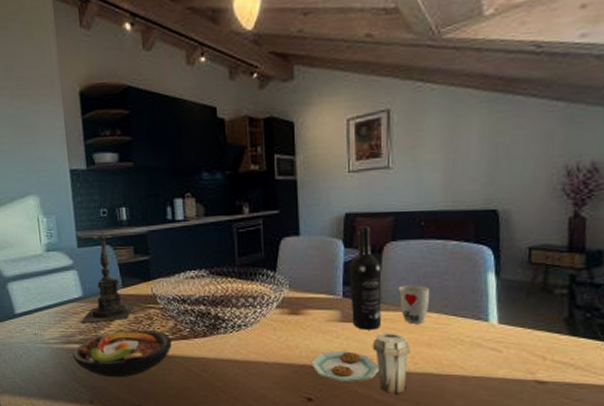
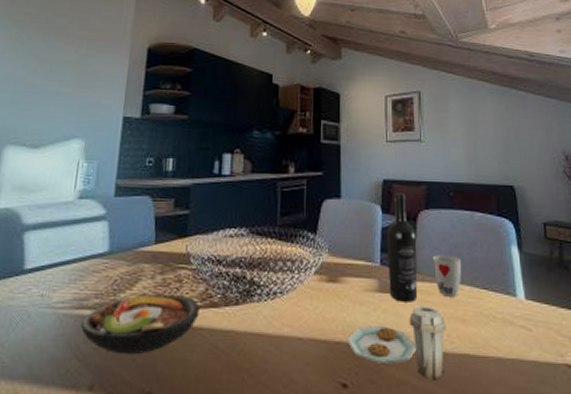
candle holder: present [80,230,133,323] -> none [99,180,163,284]

